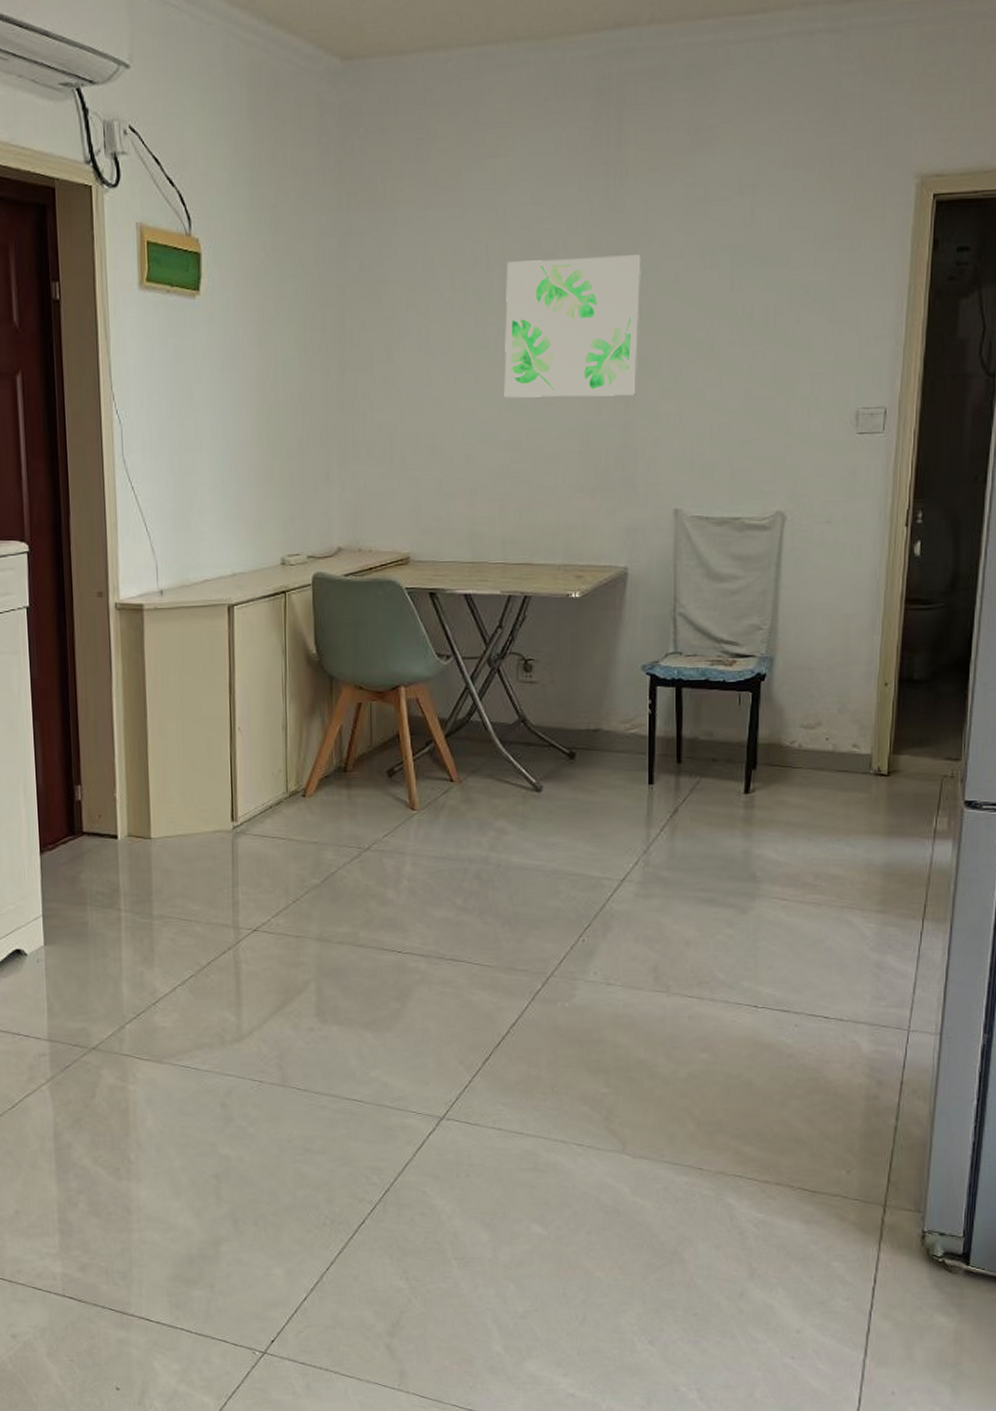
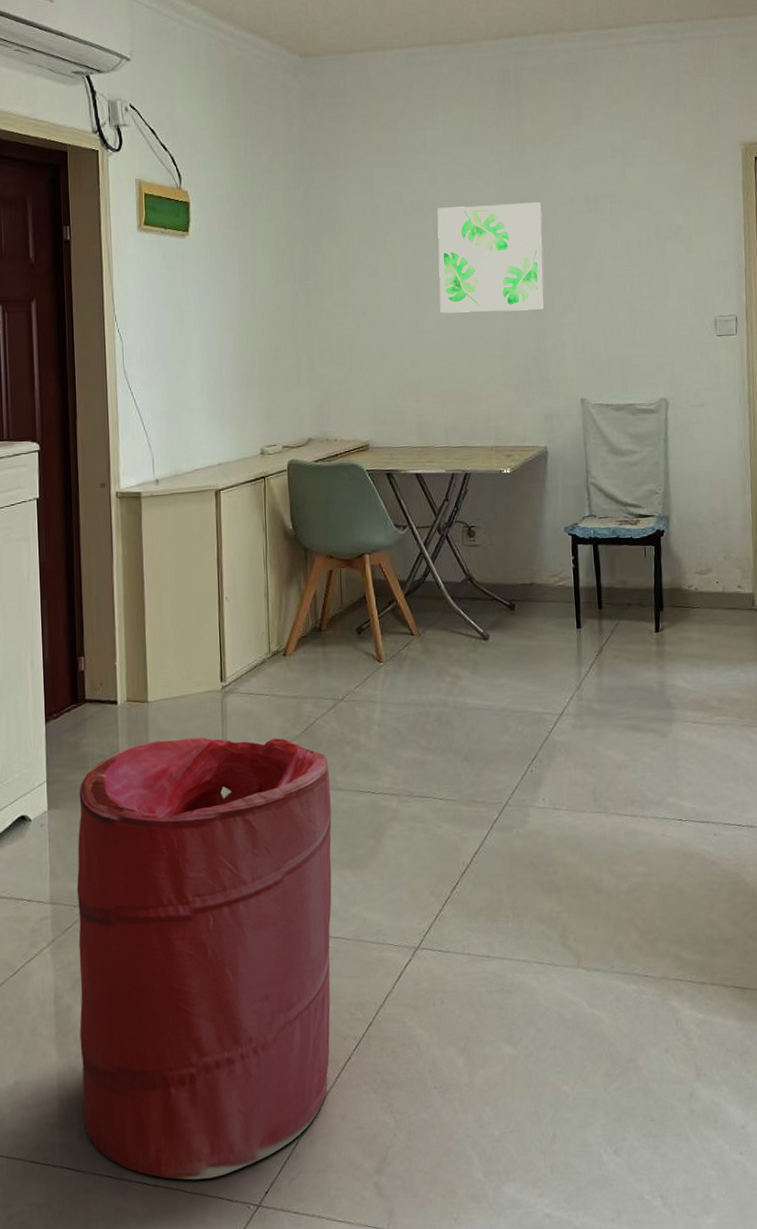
laundry hamper: none [75,880,352,1322] -> present [76,737,332,1180]

